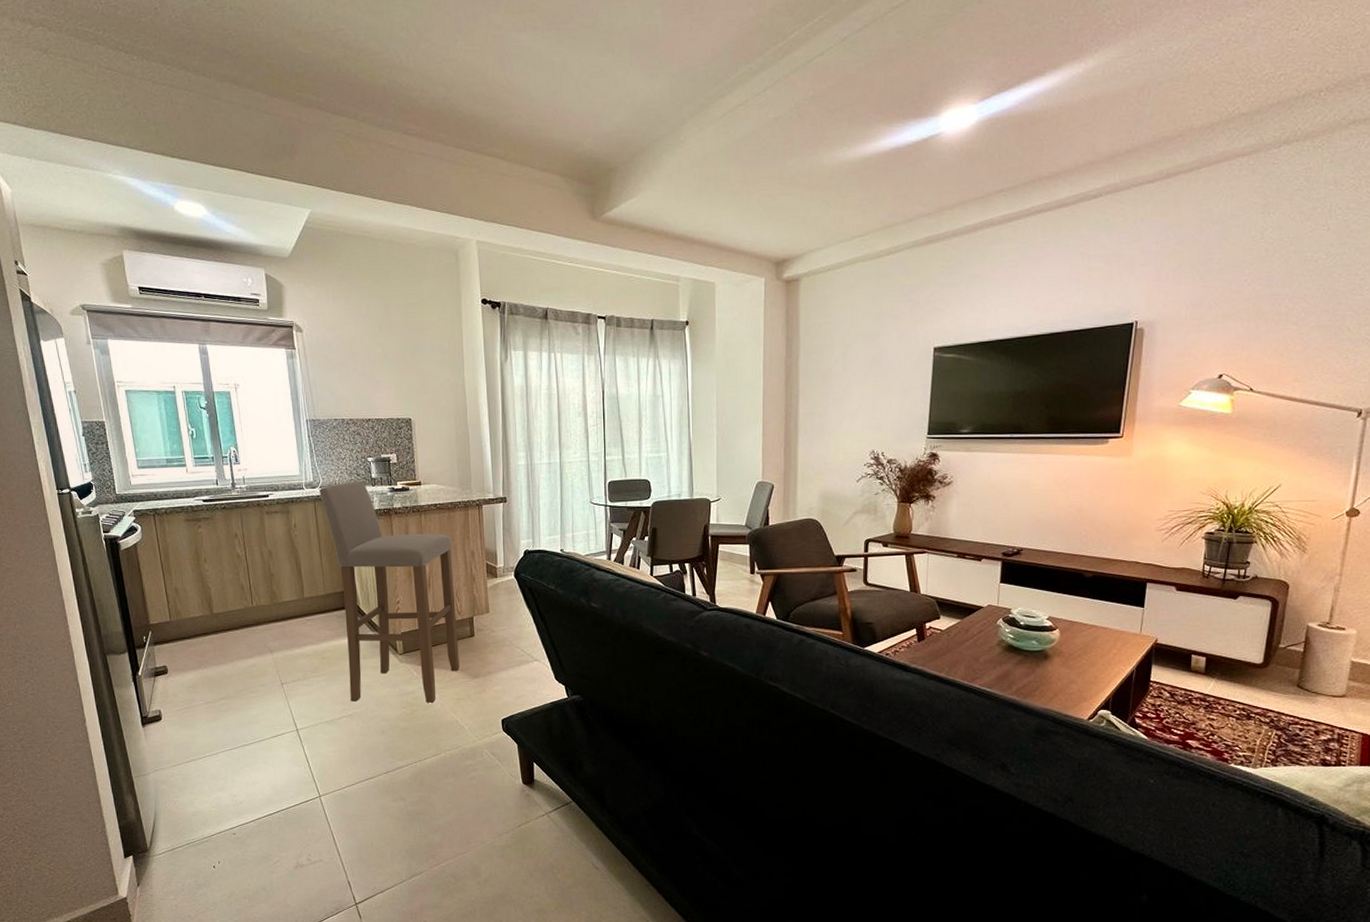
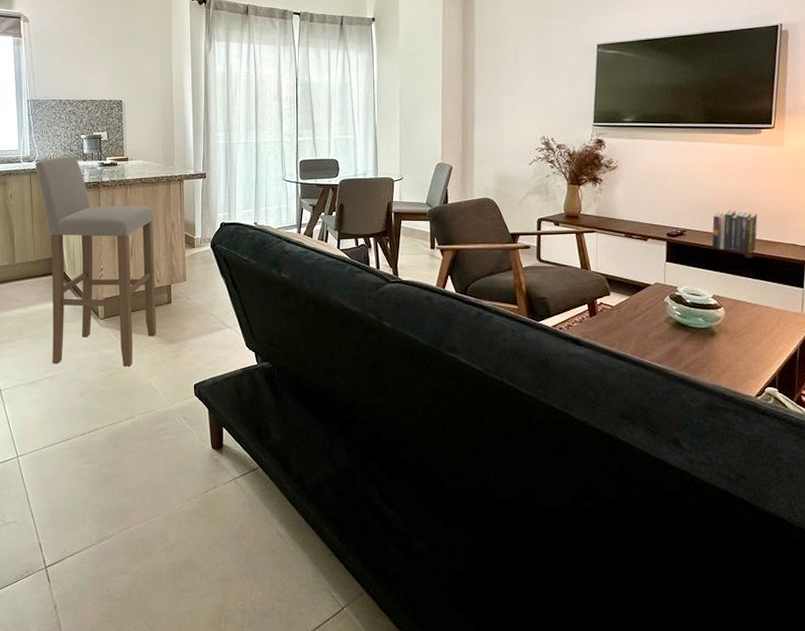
books: none [1050,527,1100,573] -> present [712,210,758,254]

